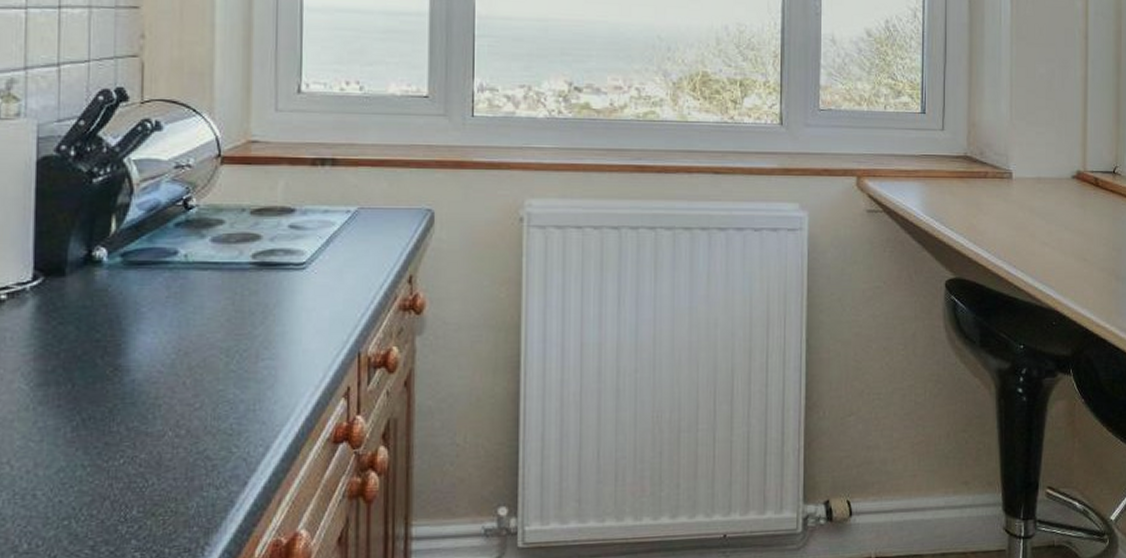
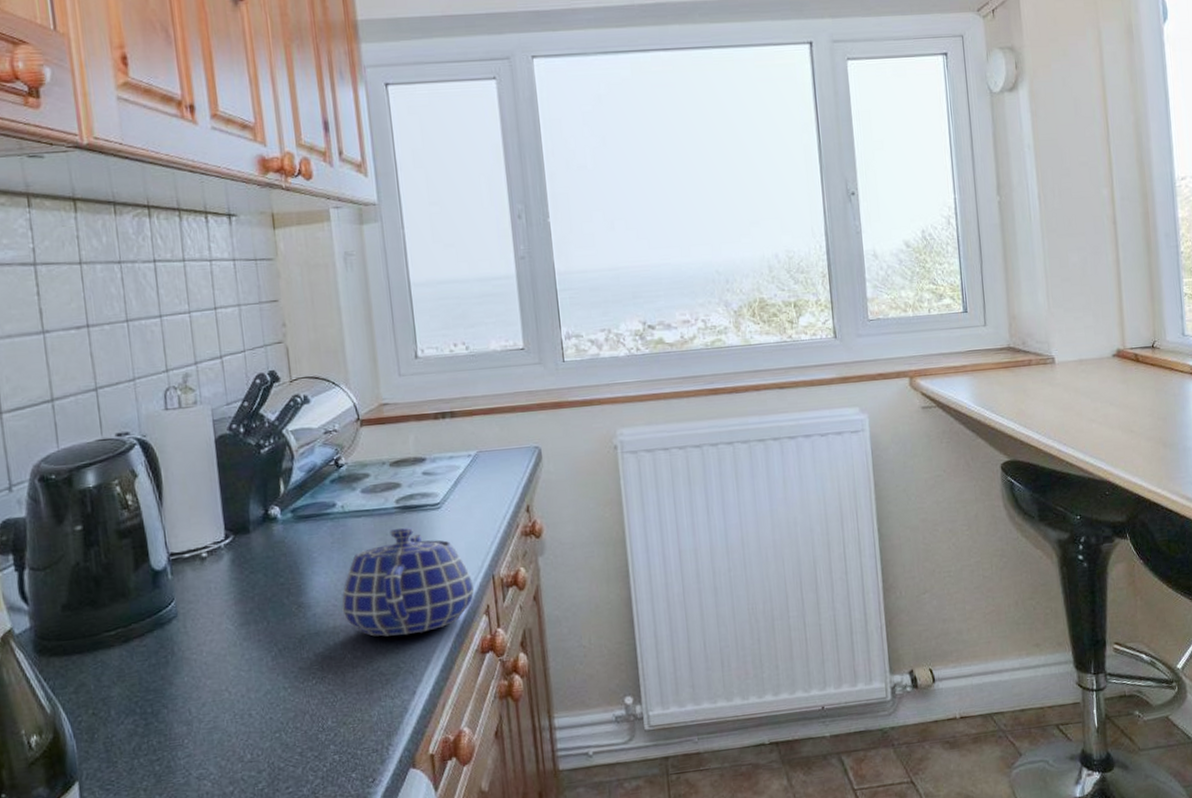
teapot: none [169,287,335,415] -> present [342,527,475,637]

